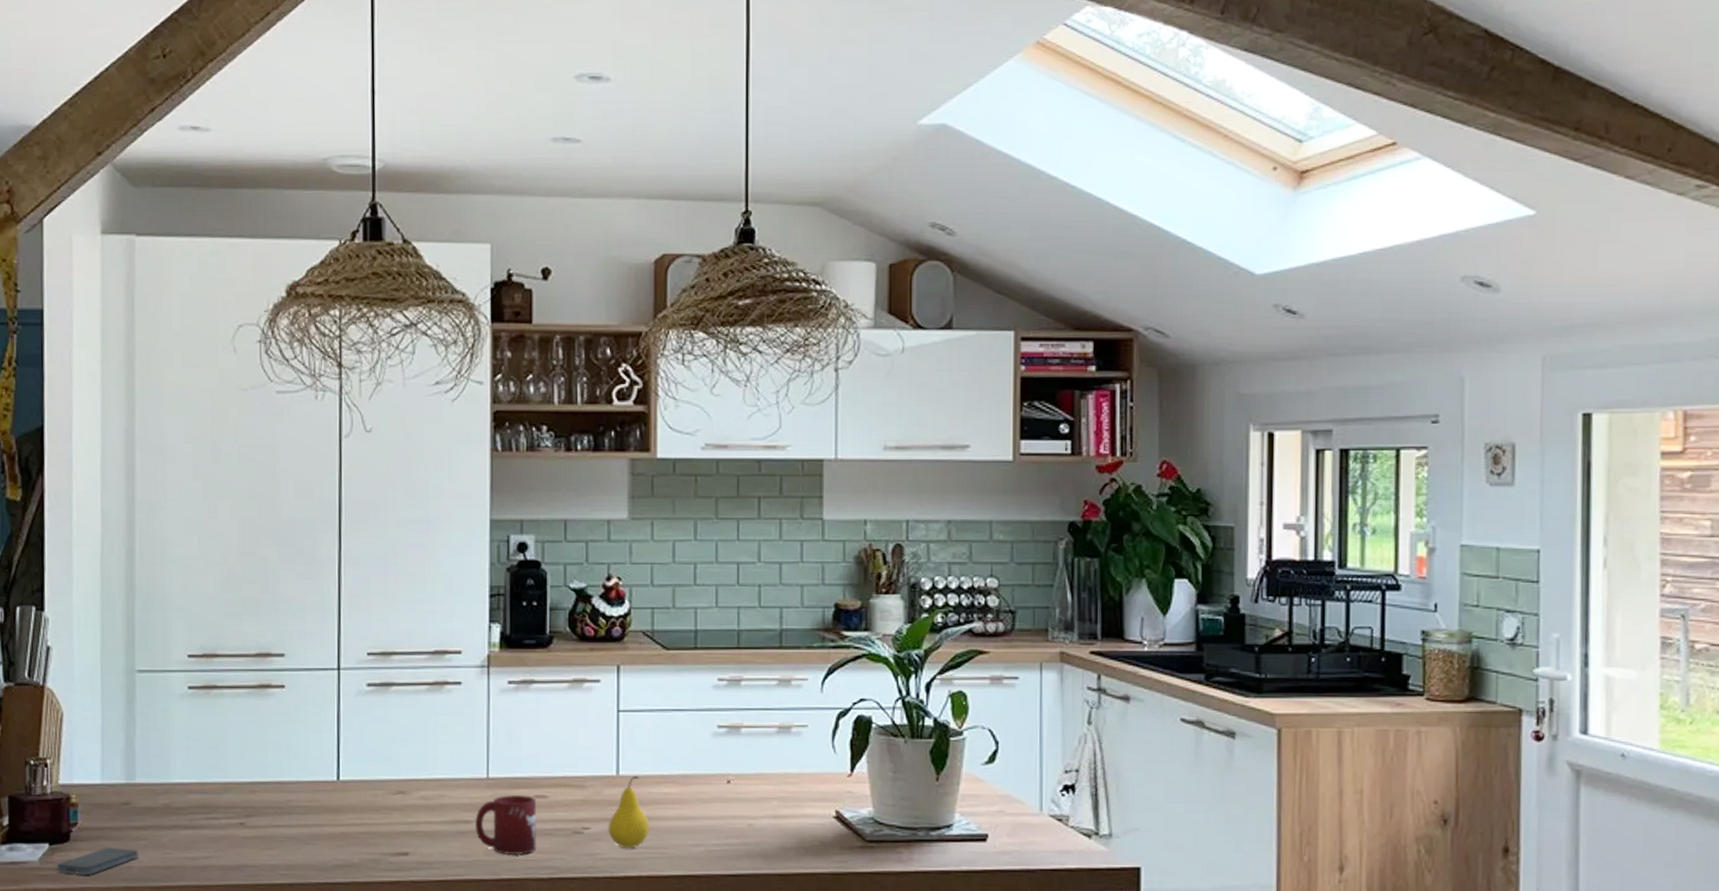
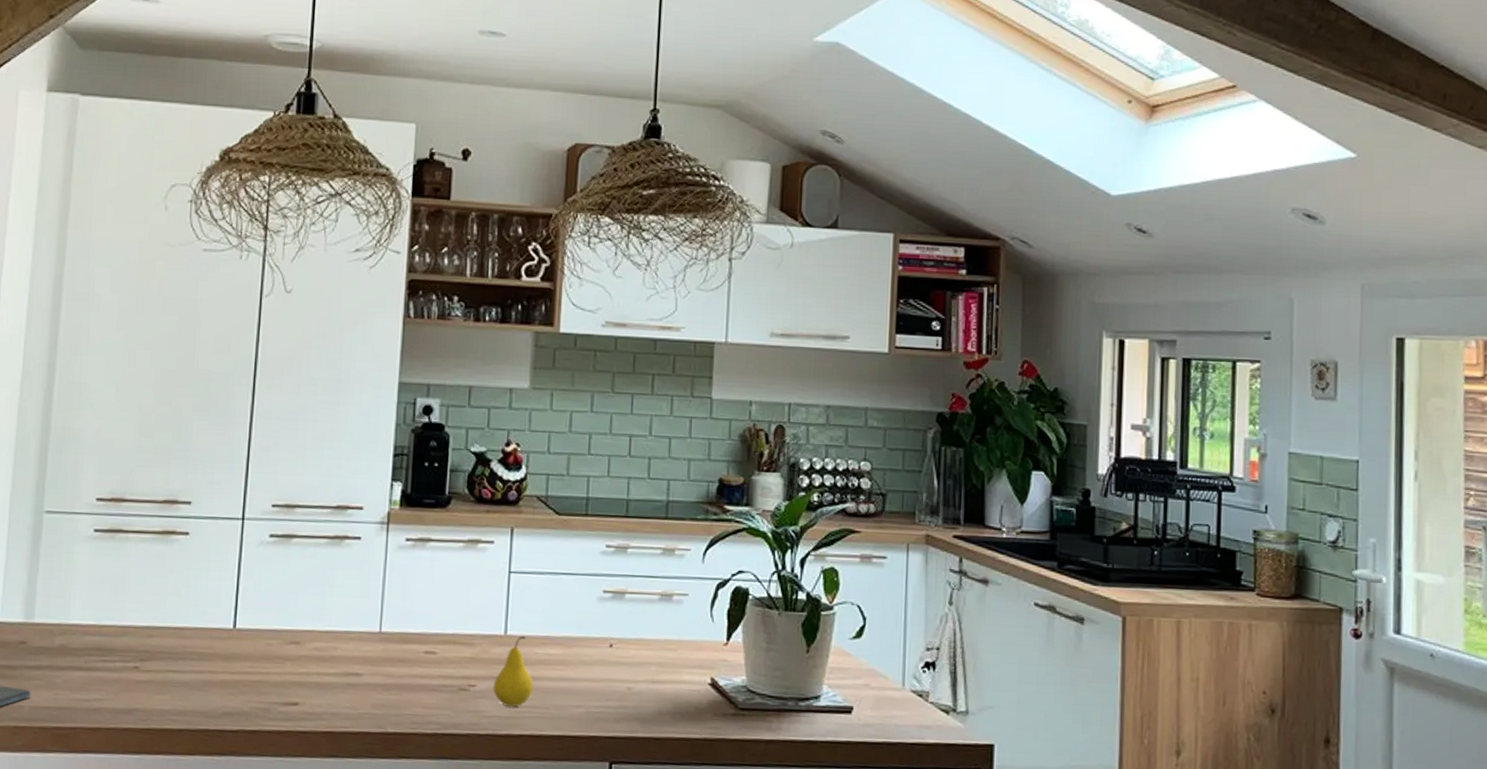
cup: present [474,794,537,855] -> none [364,649,426,710]

